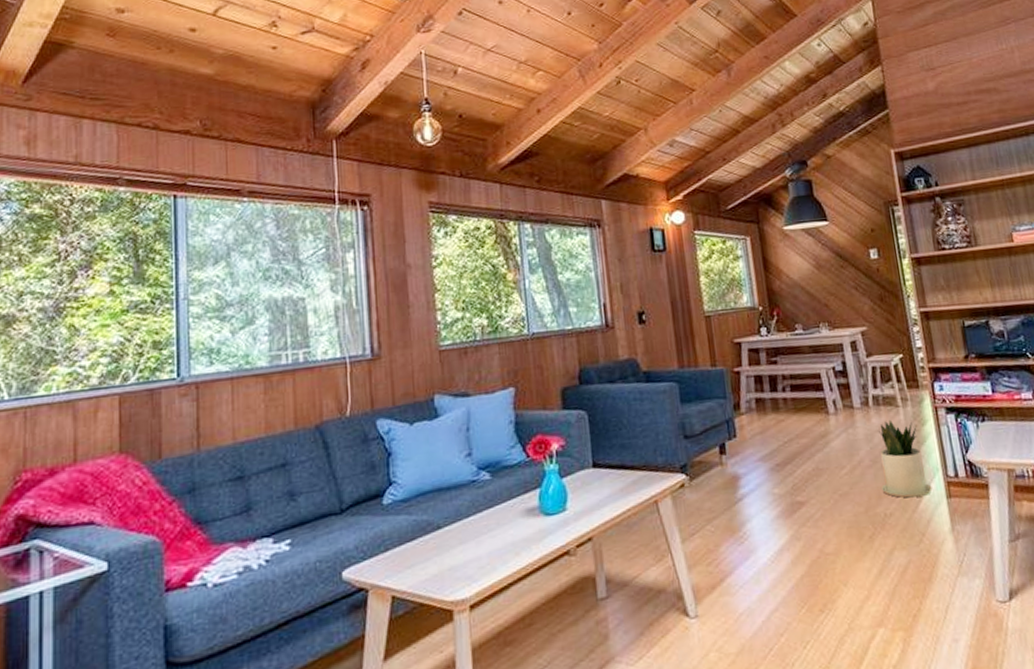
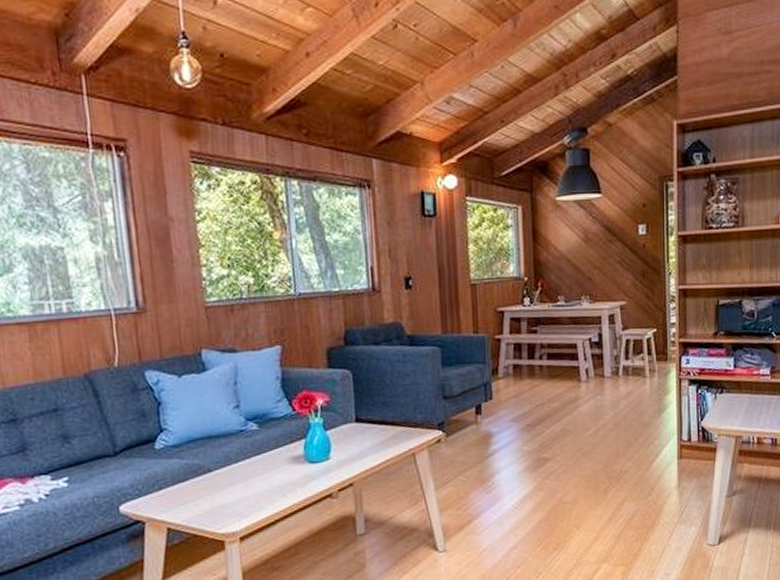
planter: present [879,419,933,498] -> none [621,388,666,458]

